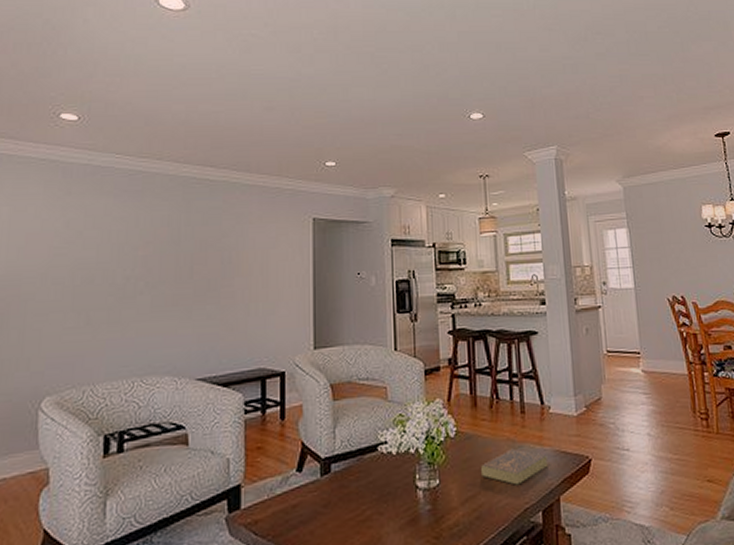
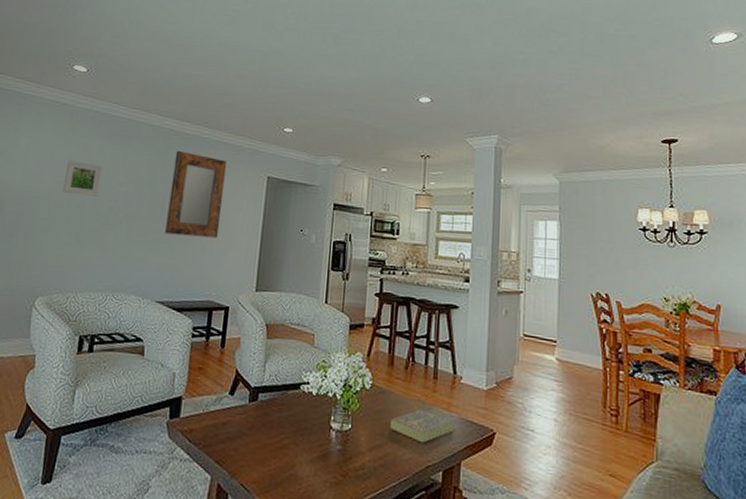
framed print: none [63,227,112,268] -> present [63,160,103,197]
home mirror: none [198,200,264,299] -> present [165,150,228,239]

